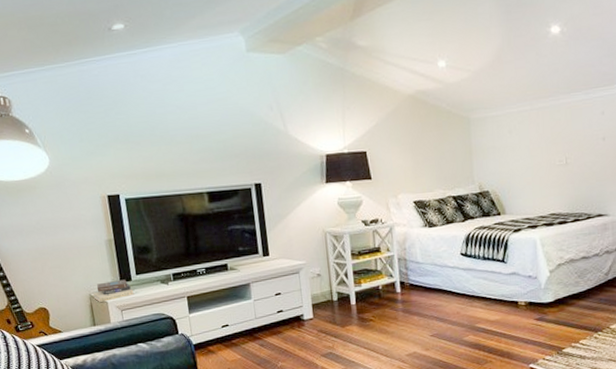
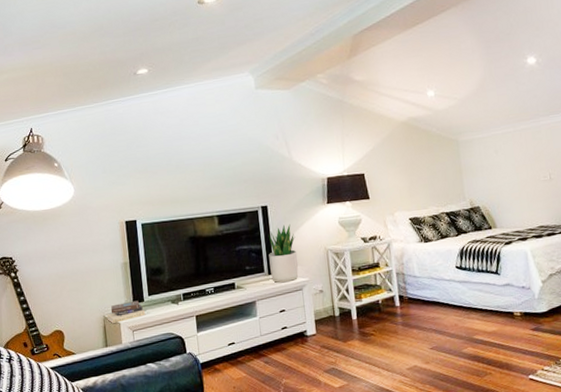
planter: none [263,204,295,266] -> present [269,224,299,283]

